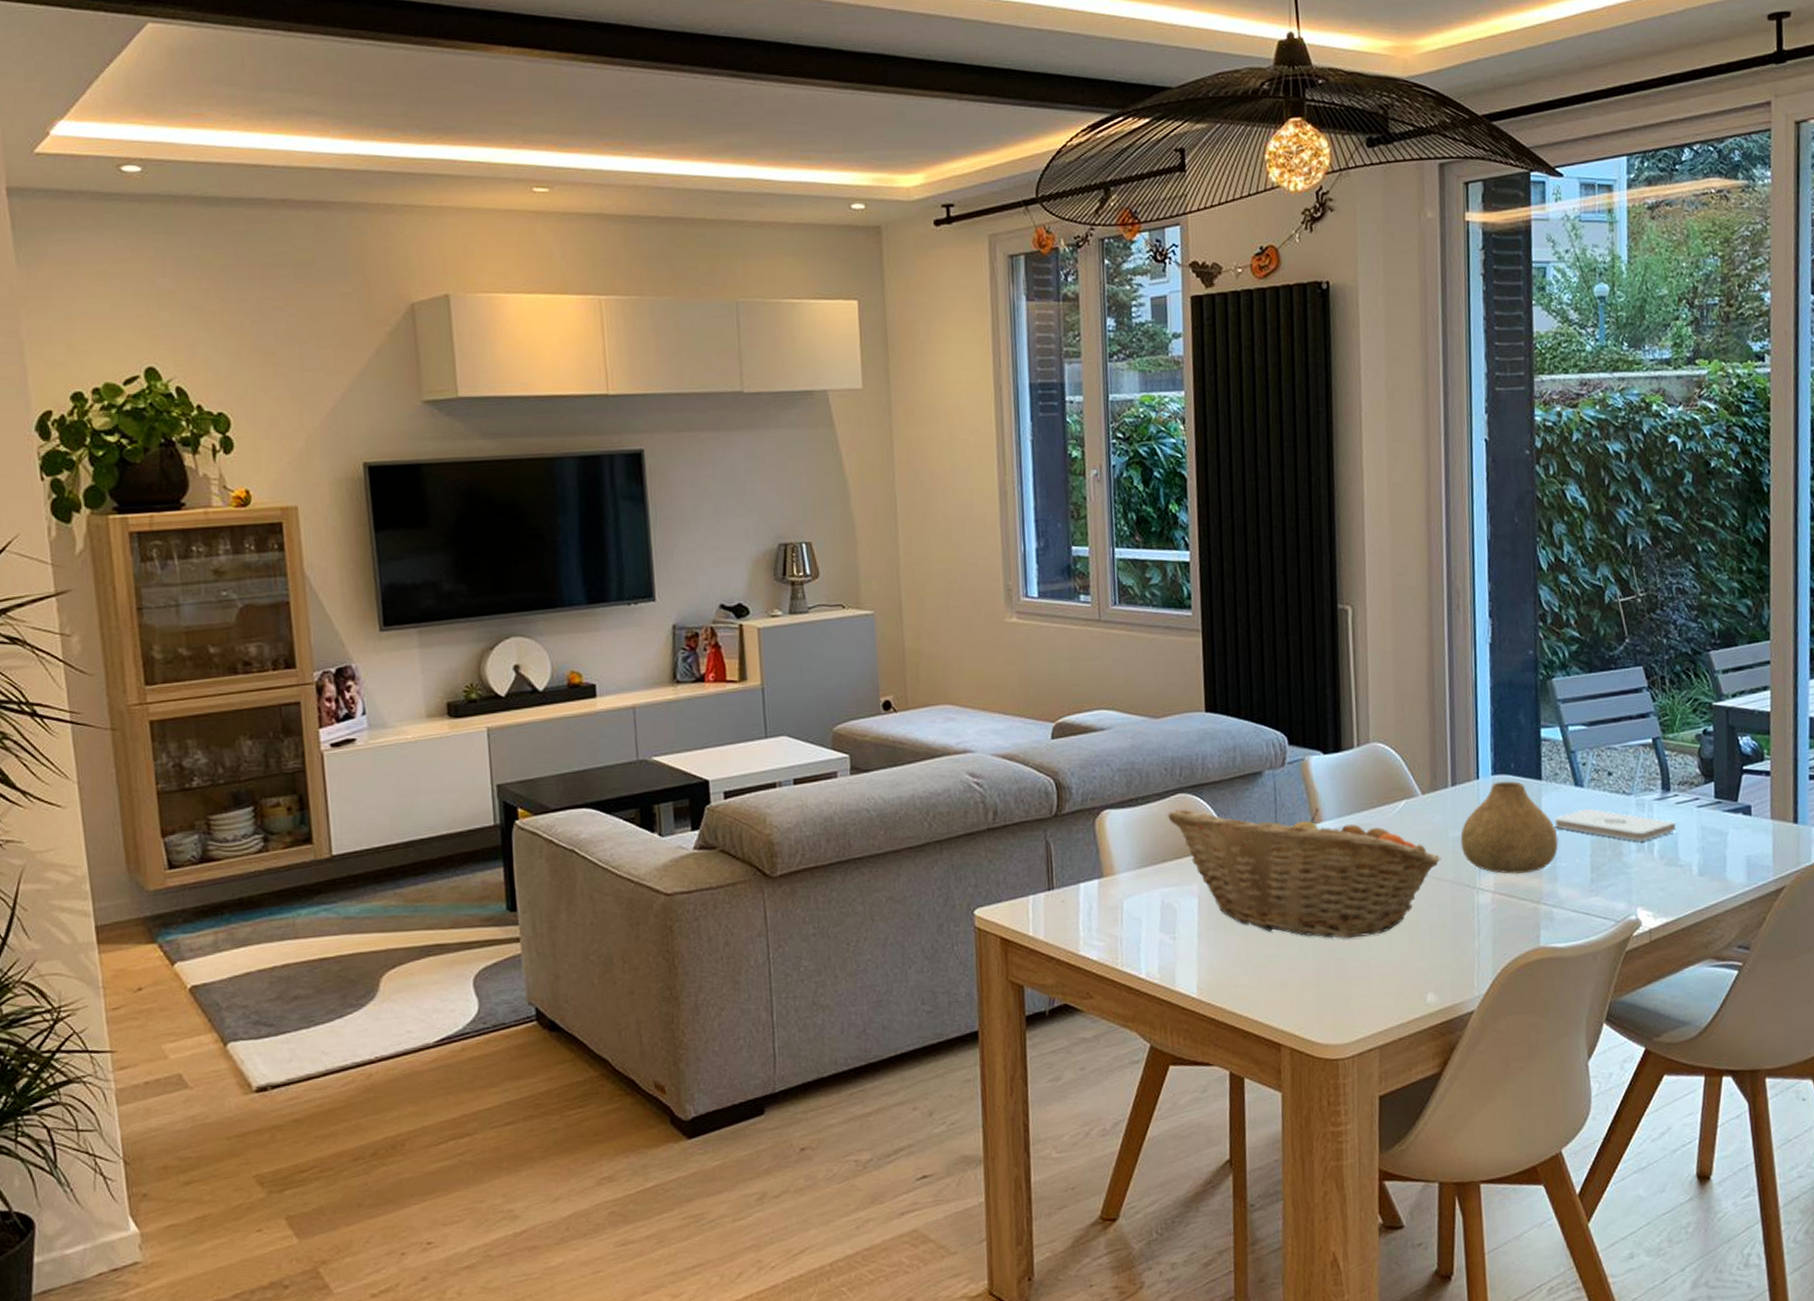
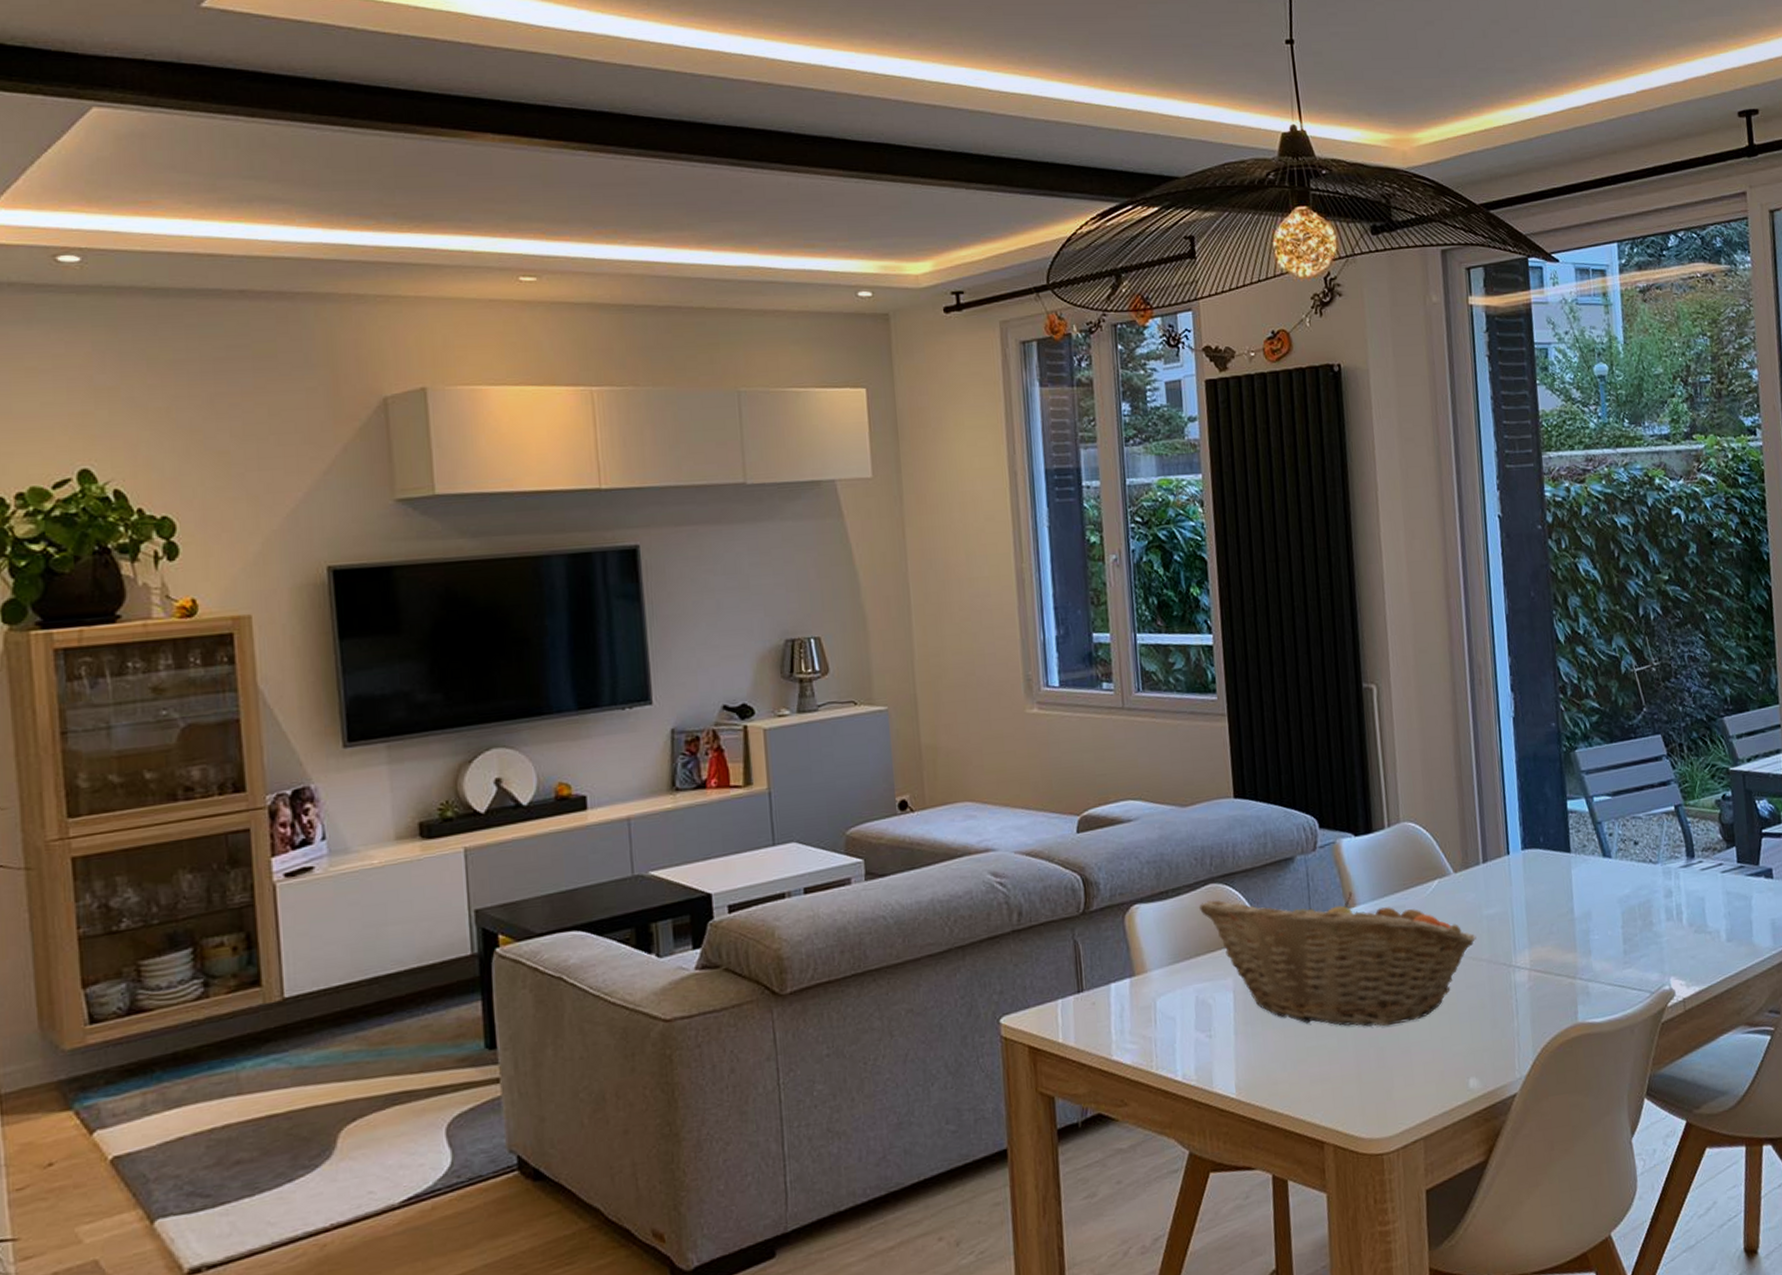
vase: present [1460,781,1559,875] -> none [1494,855,1591,950]
notepad: present [1554,808,1676,842] -> none [1585,879,1703,910]

